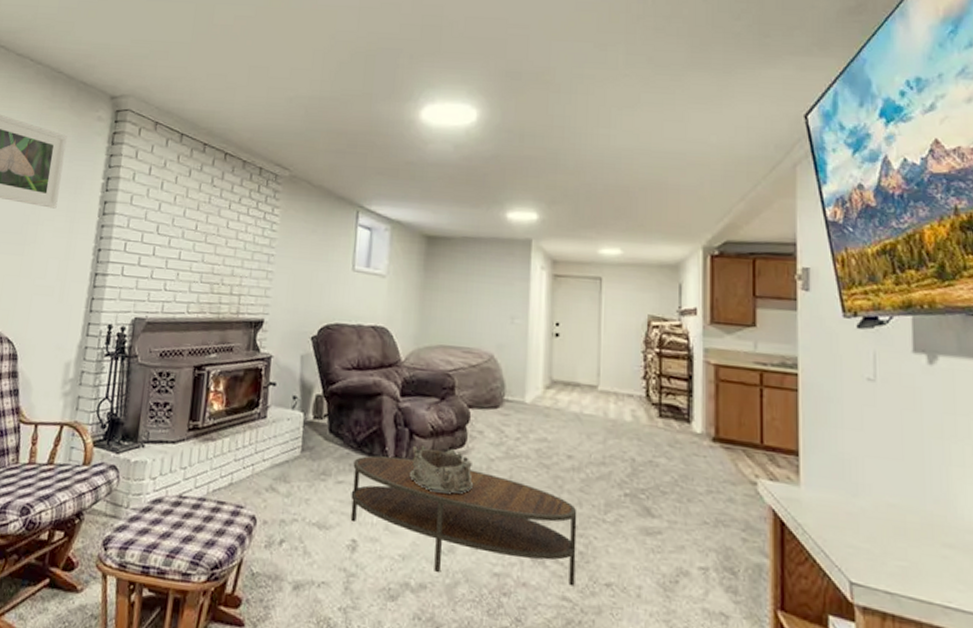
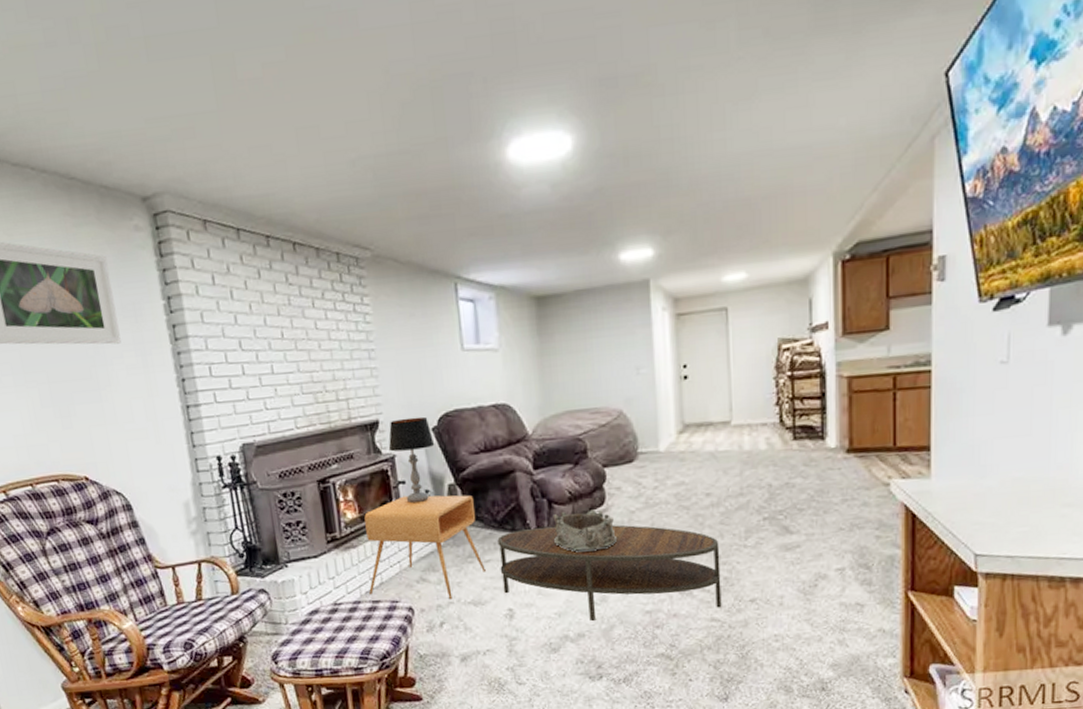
side table: none [216,397,337,517] -> present [364,495,486,600]
table lamp: none [267,322,312,408] -> present [388,416,435,504]

